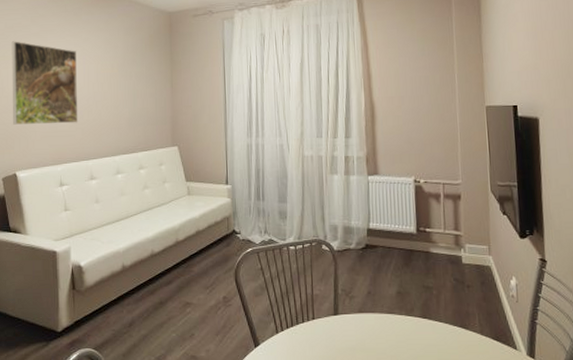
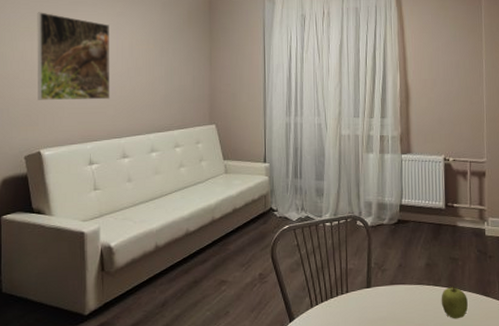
fruit: none [414,316,445,352] -> present [441,286,468,319]

